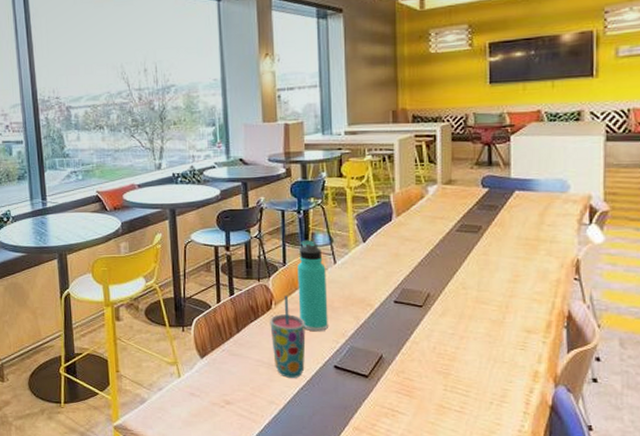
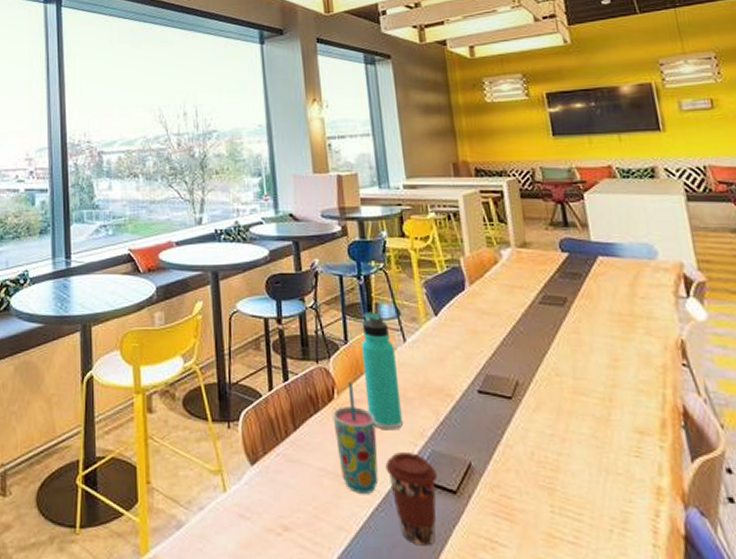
coffee cup: none [311,348,353,414] -> present [385,452,437,546]

